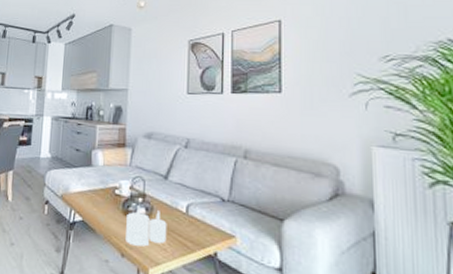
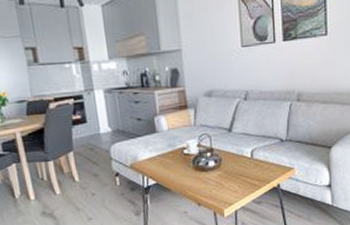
candle: present [126,204,167,247] -> none [198,158,237,194]

